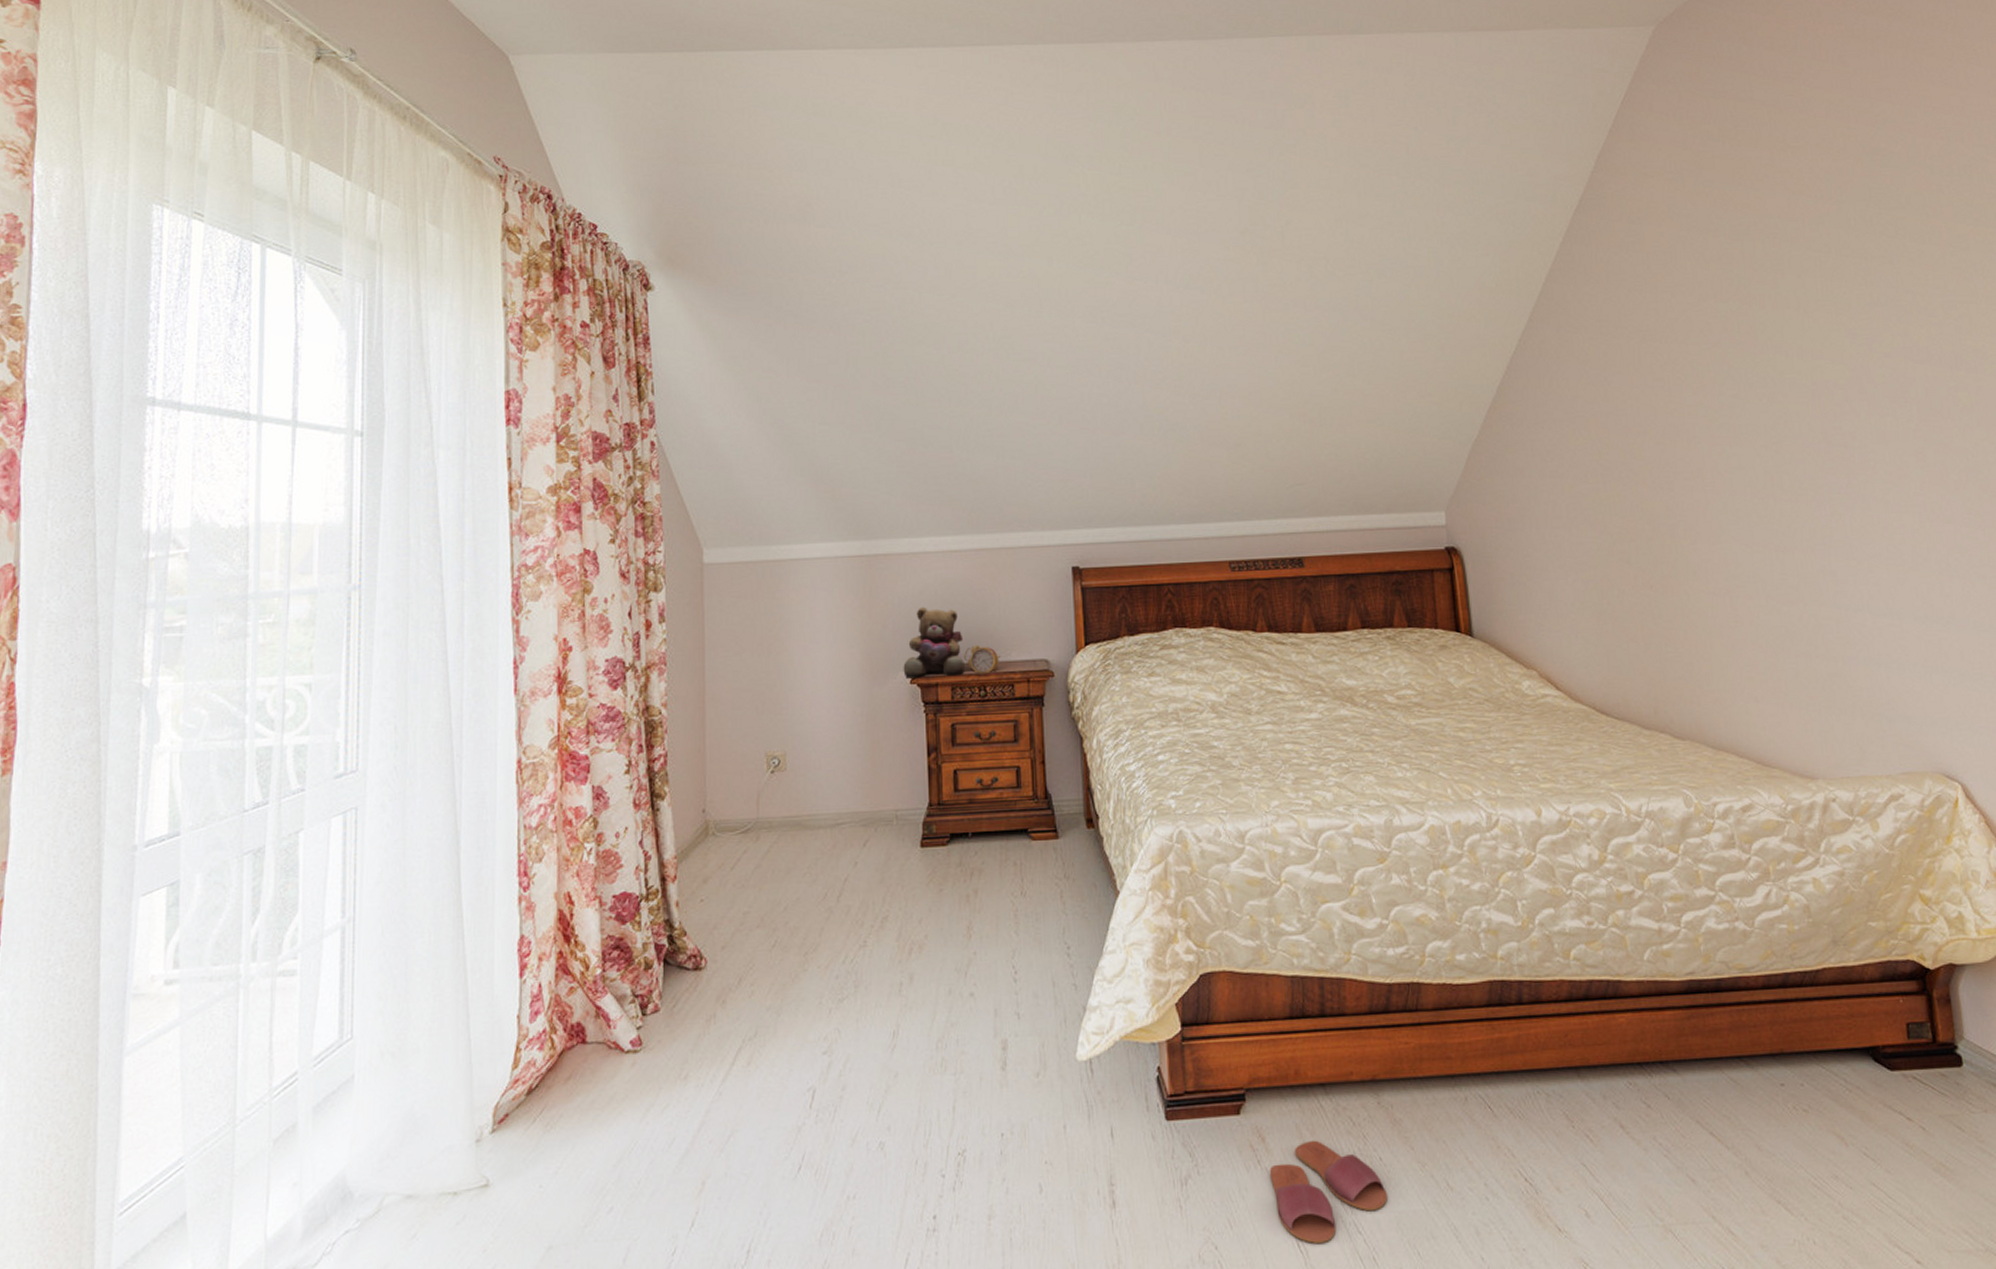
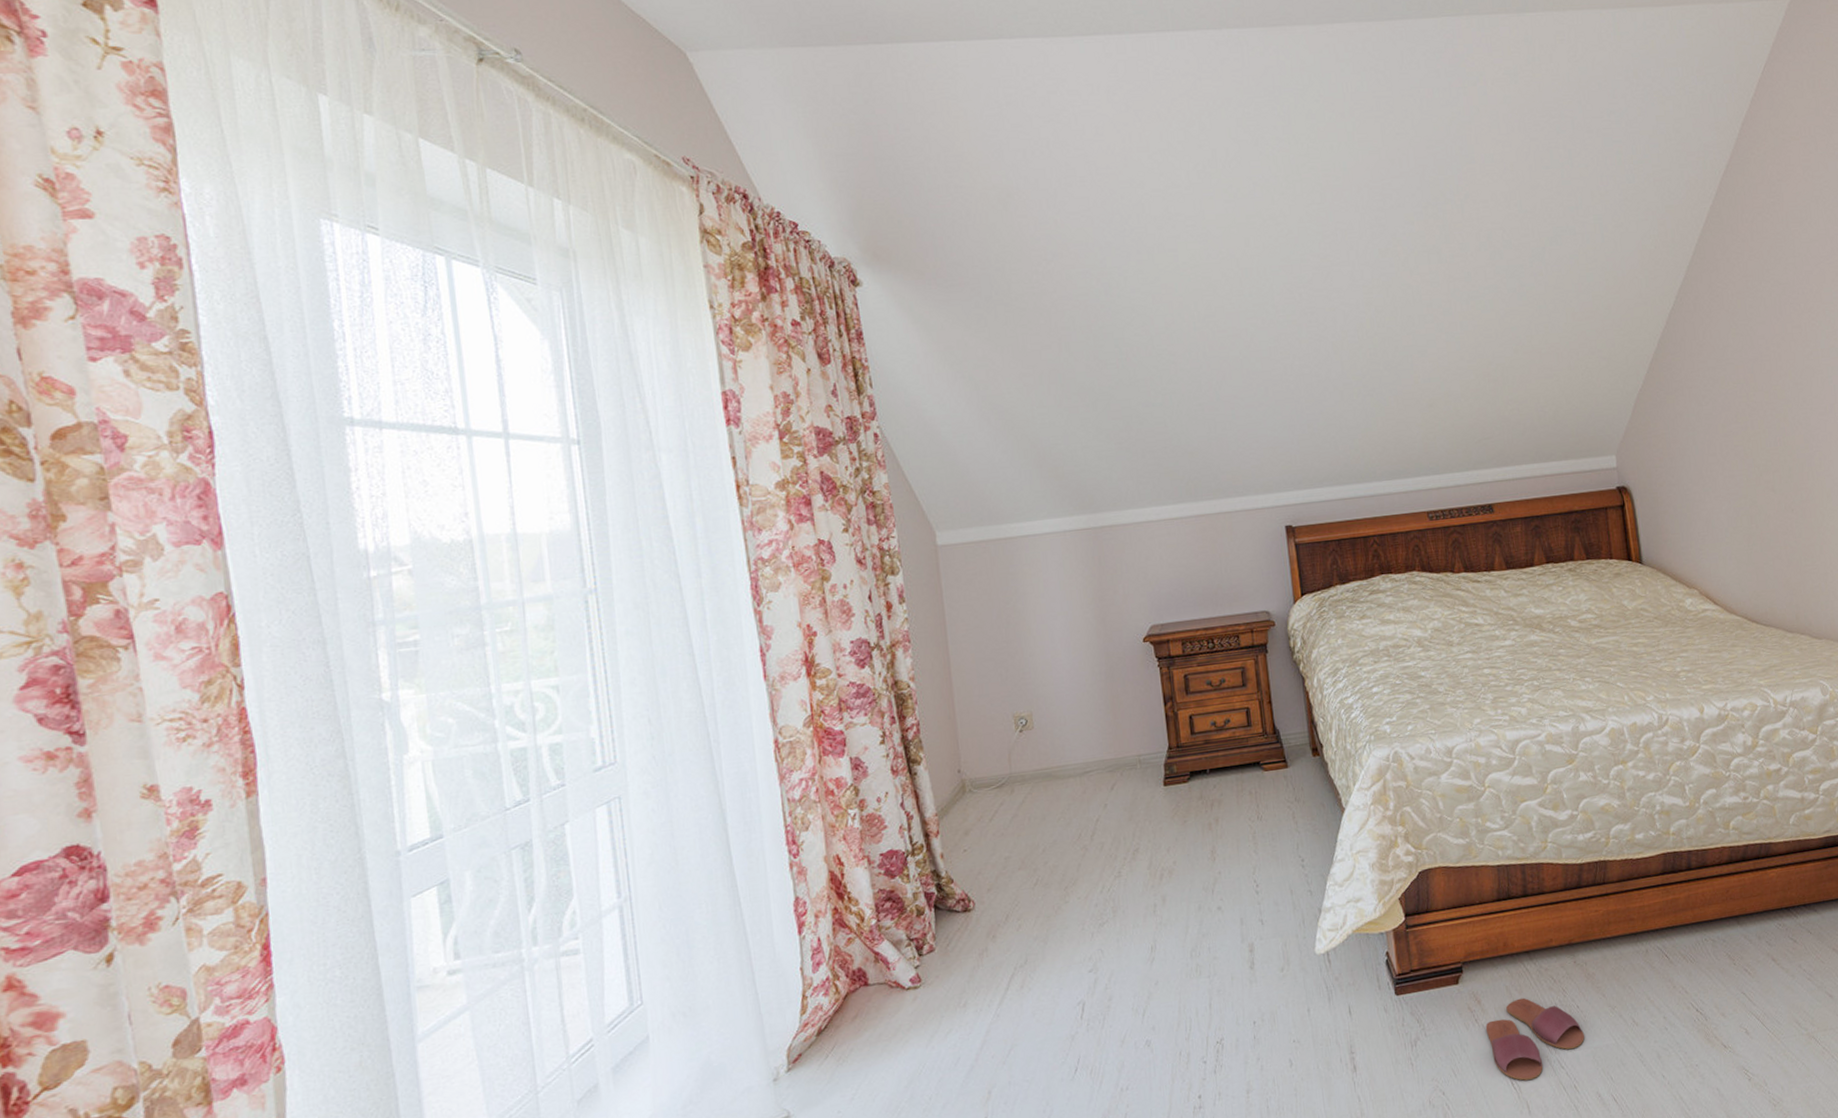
teddy bear: present [903,606,965,679] -> none [1135,571,1193,638]
alarm clock: present [964,645,1000,674] -> none [1191,602,1225,629]

